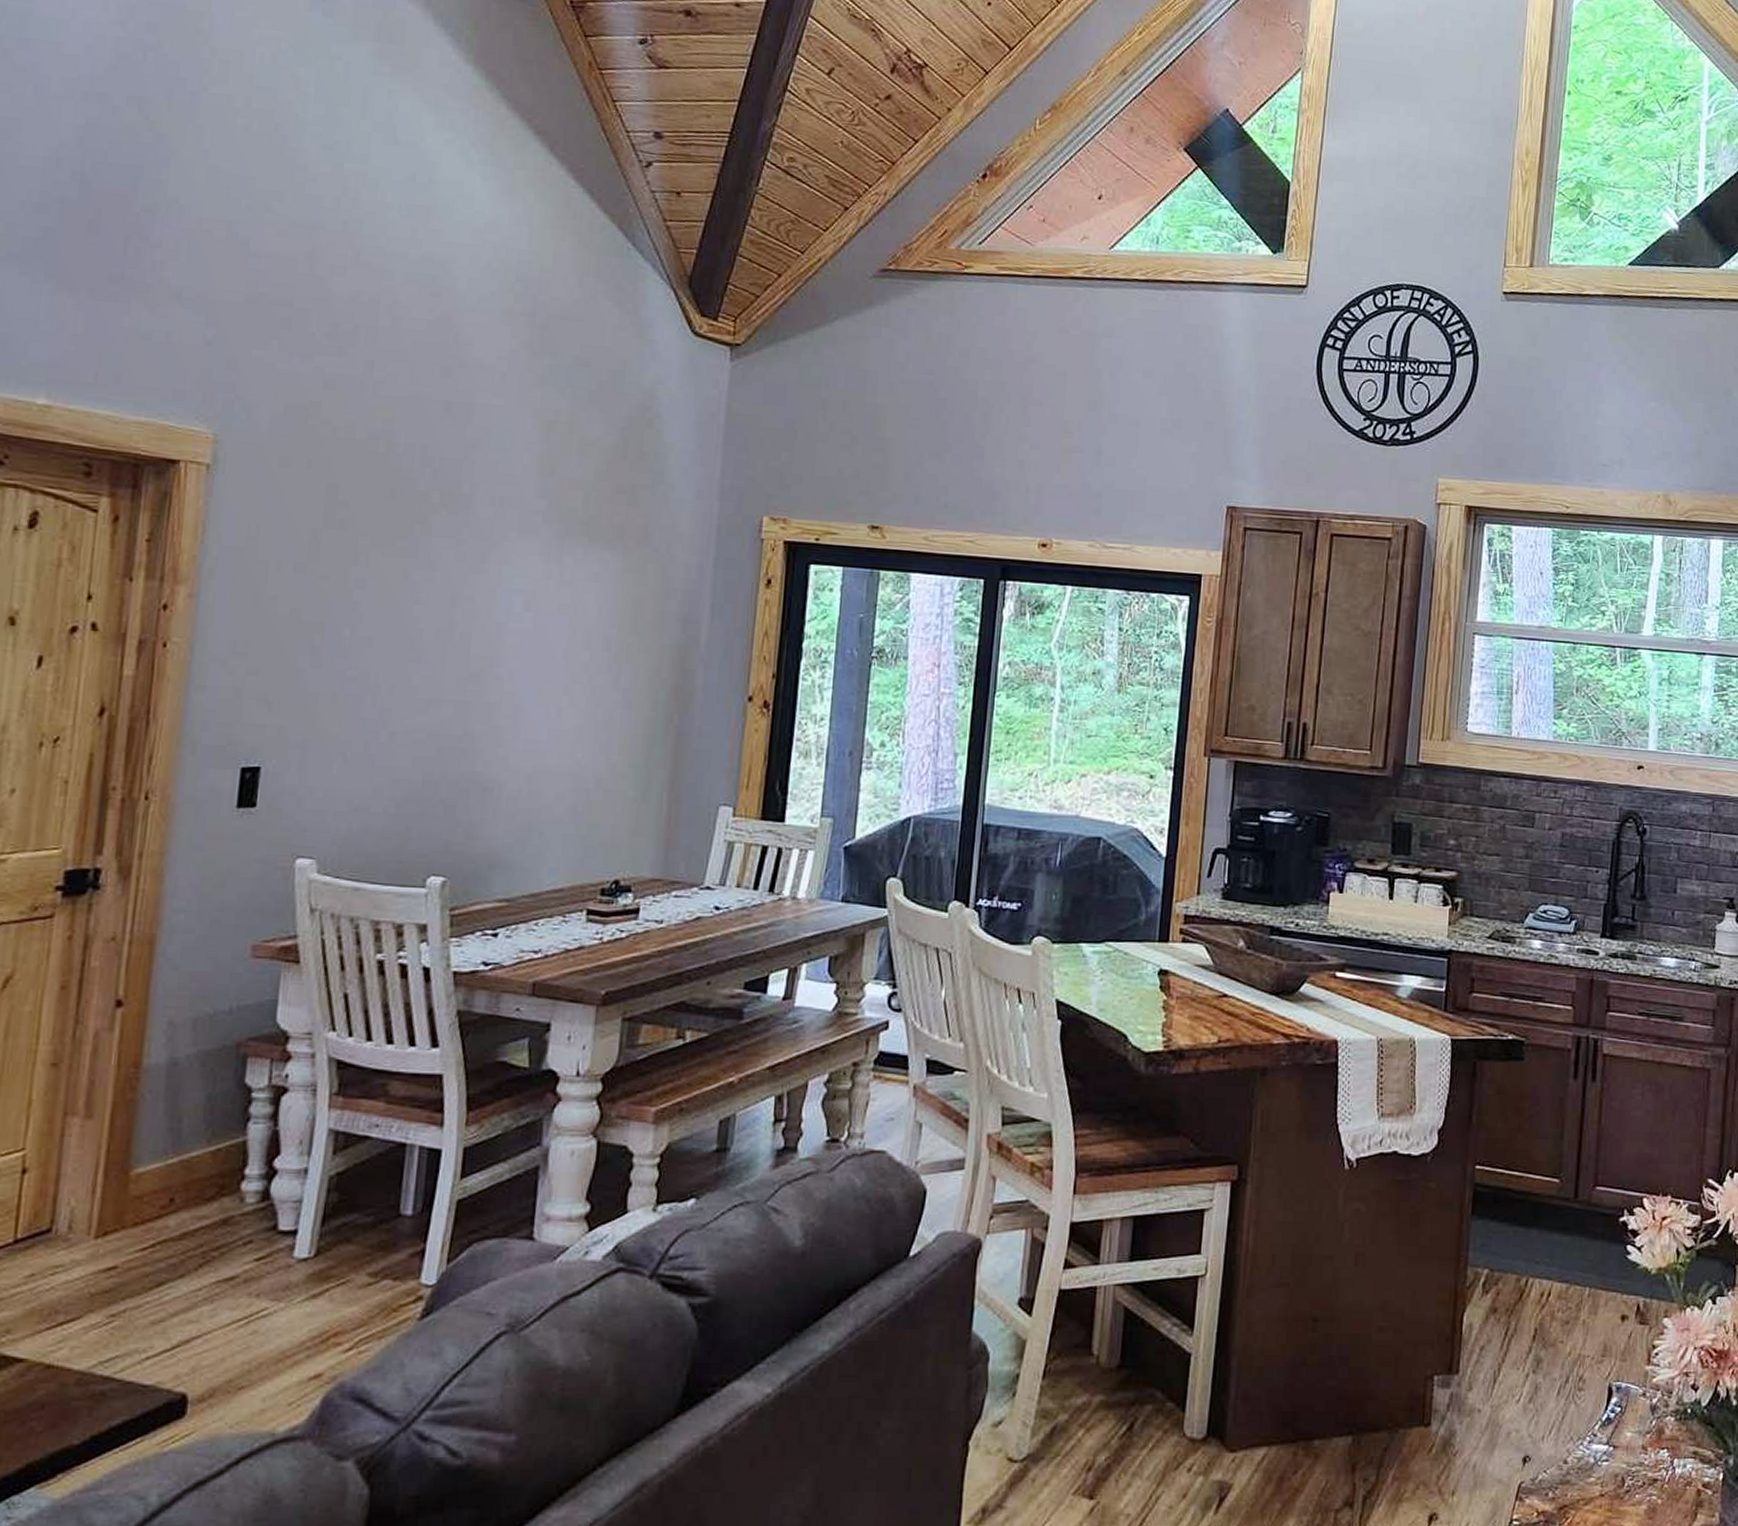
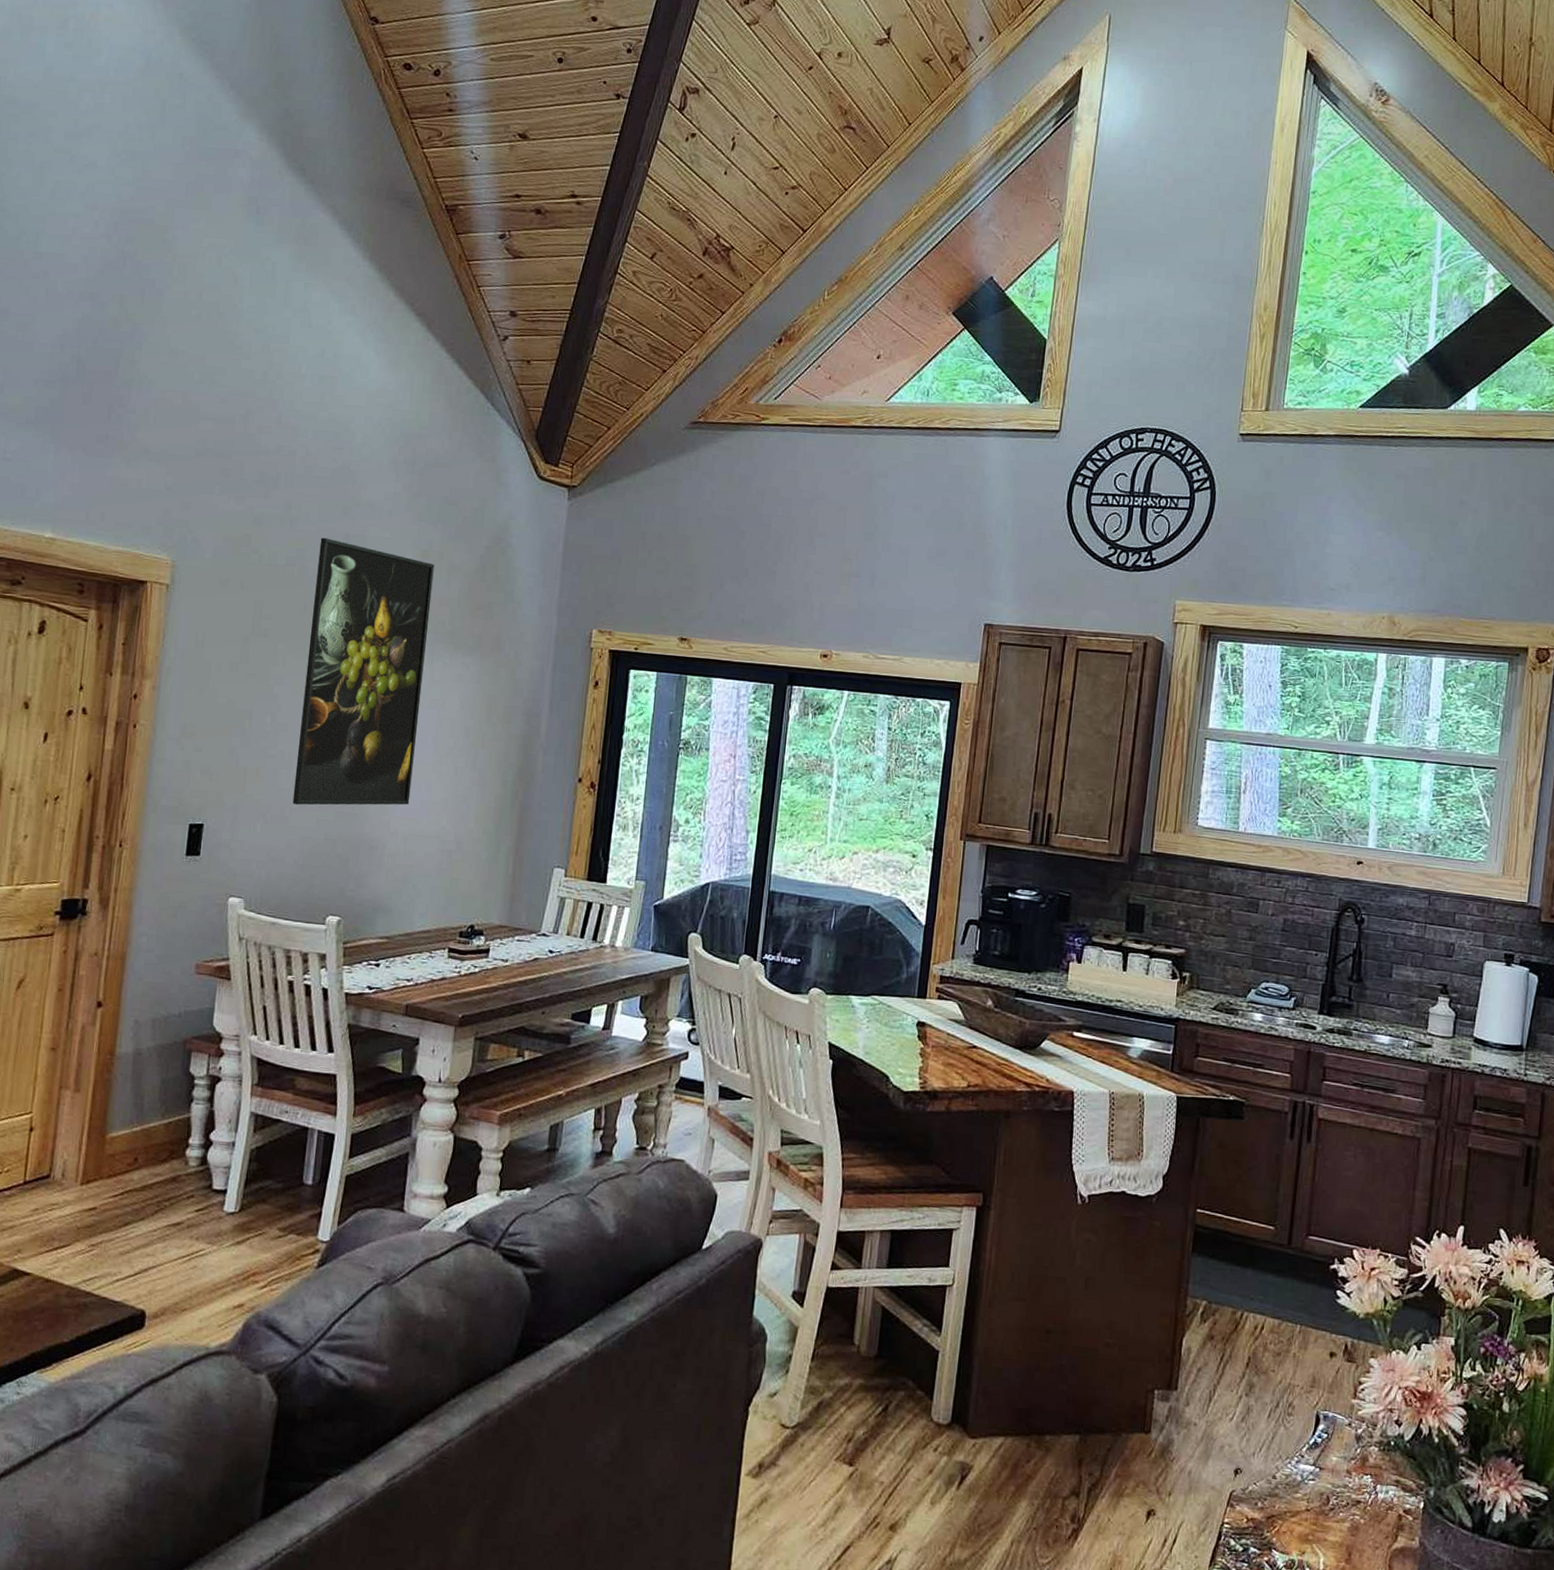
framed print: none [380,405,562,740] -> present [292,537,435,806]

